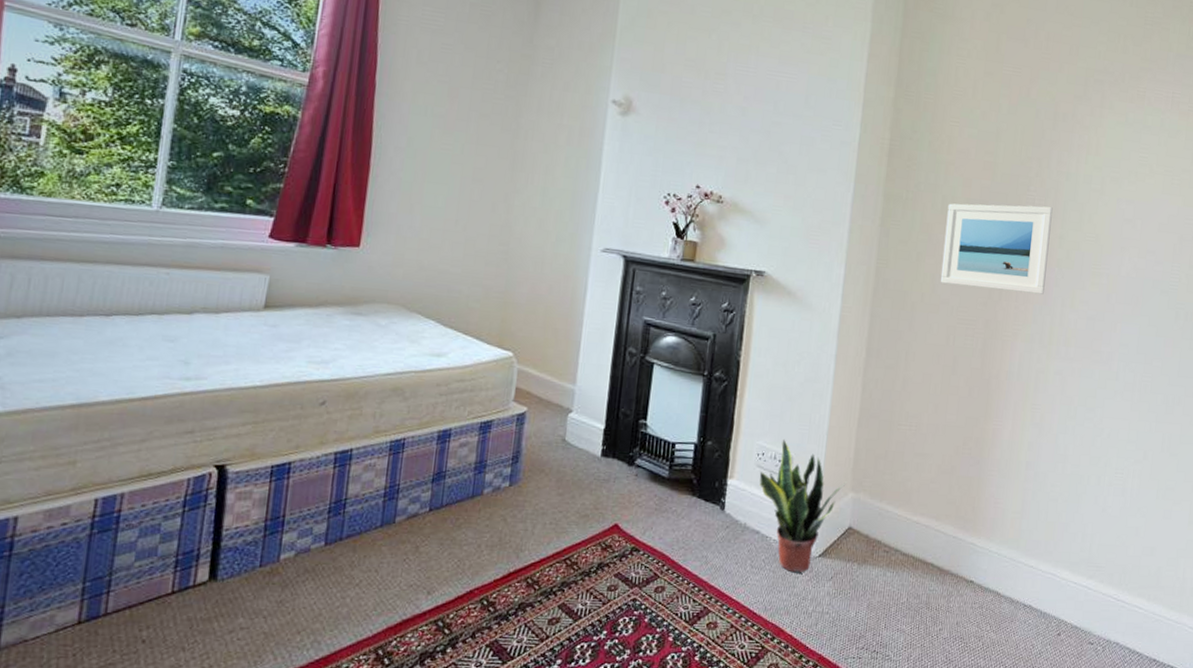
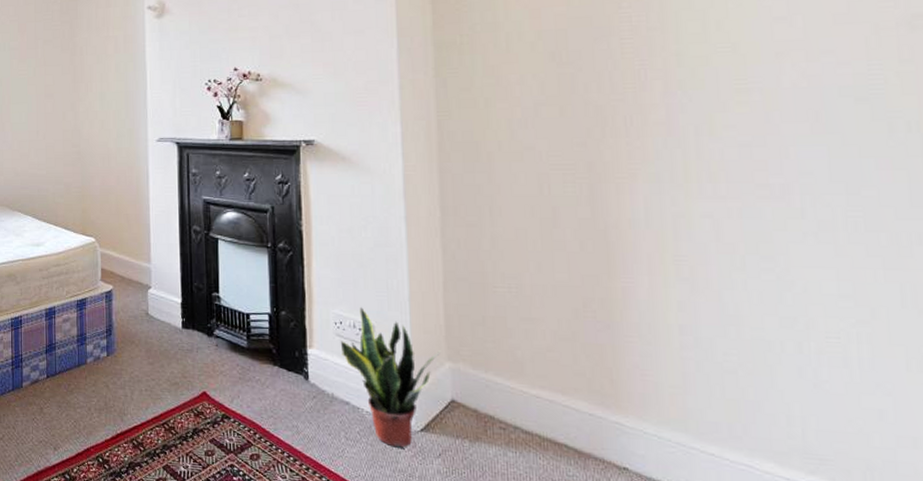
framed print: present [940,203,1053,295] -> none [514,22,666,128]

